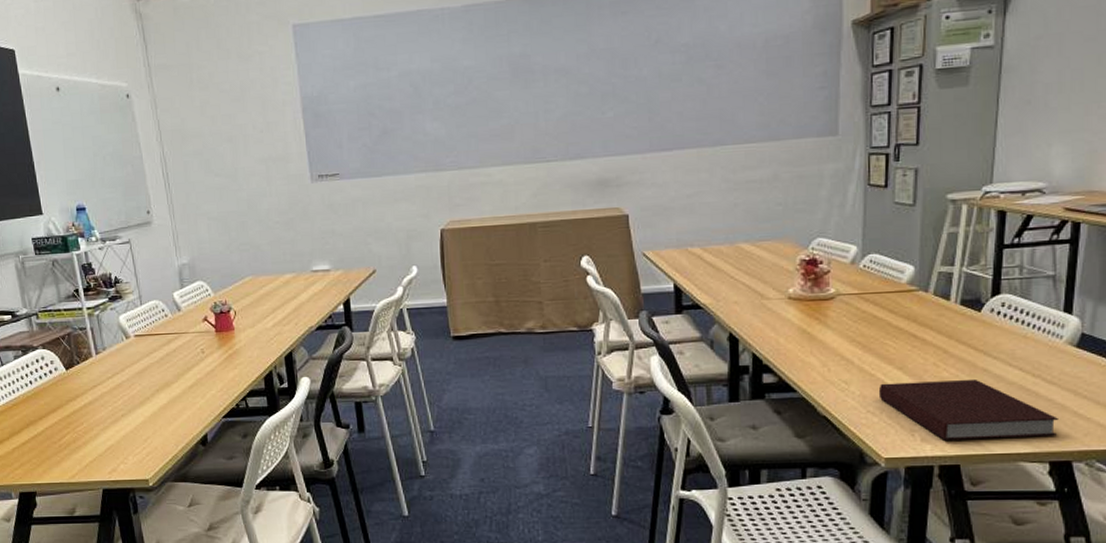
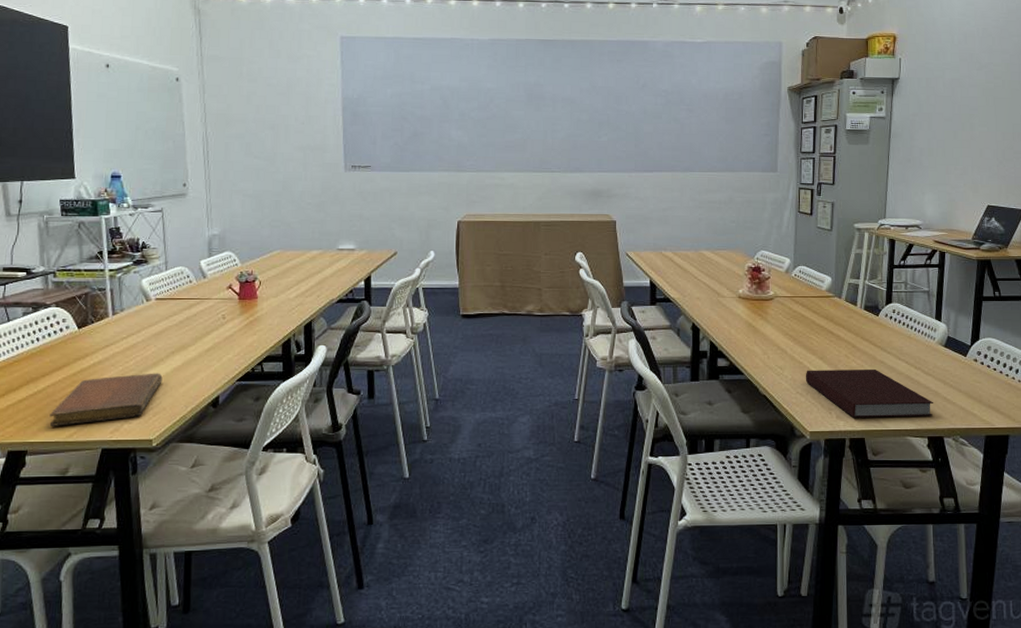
notebook: none [51,412,151,468] -> present [49,373,163,426]

